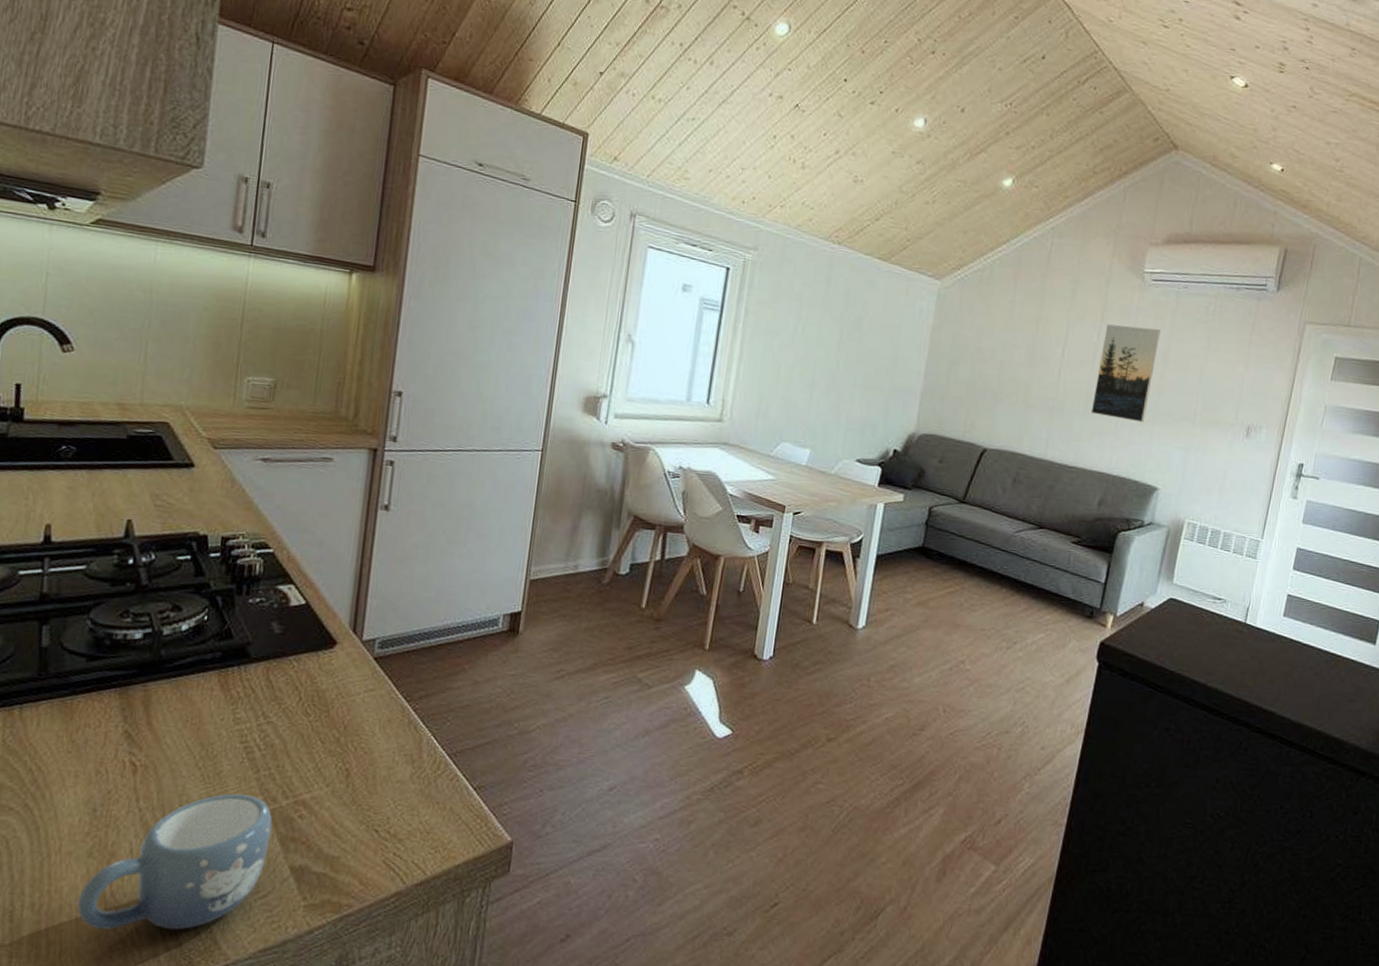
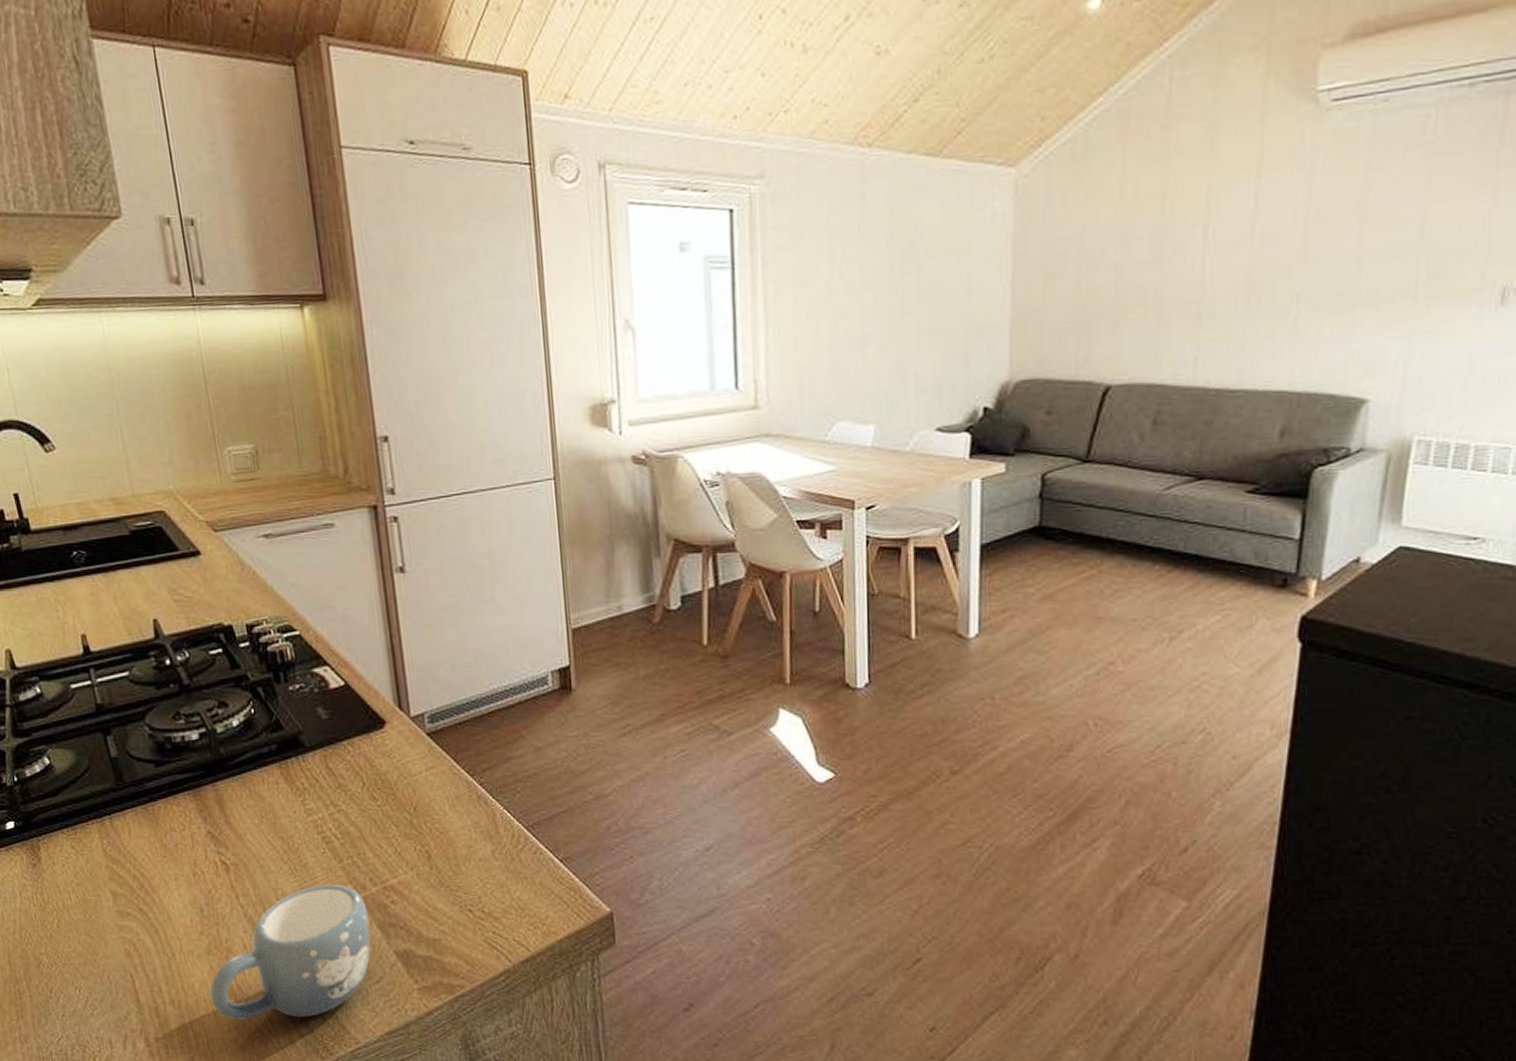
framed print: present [1090,324,1161,423] -> none [1255,172,1351,313]

